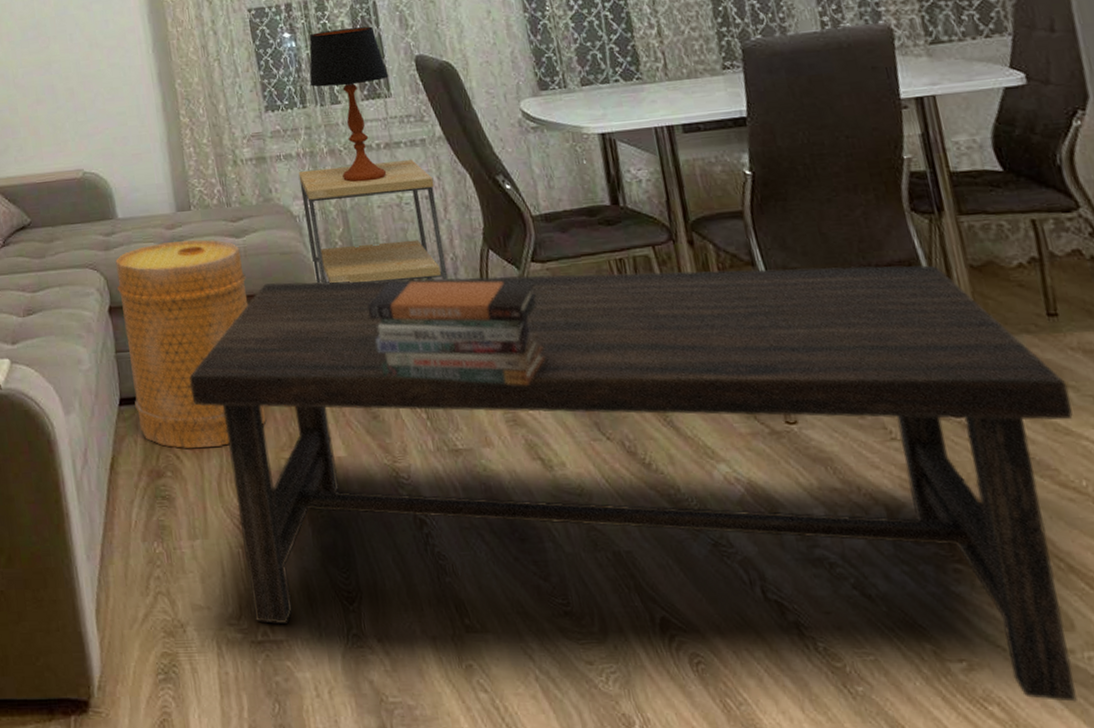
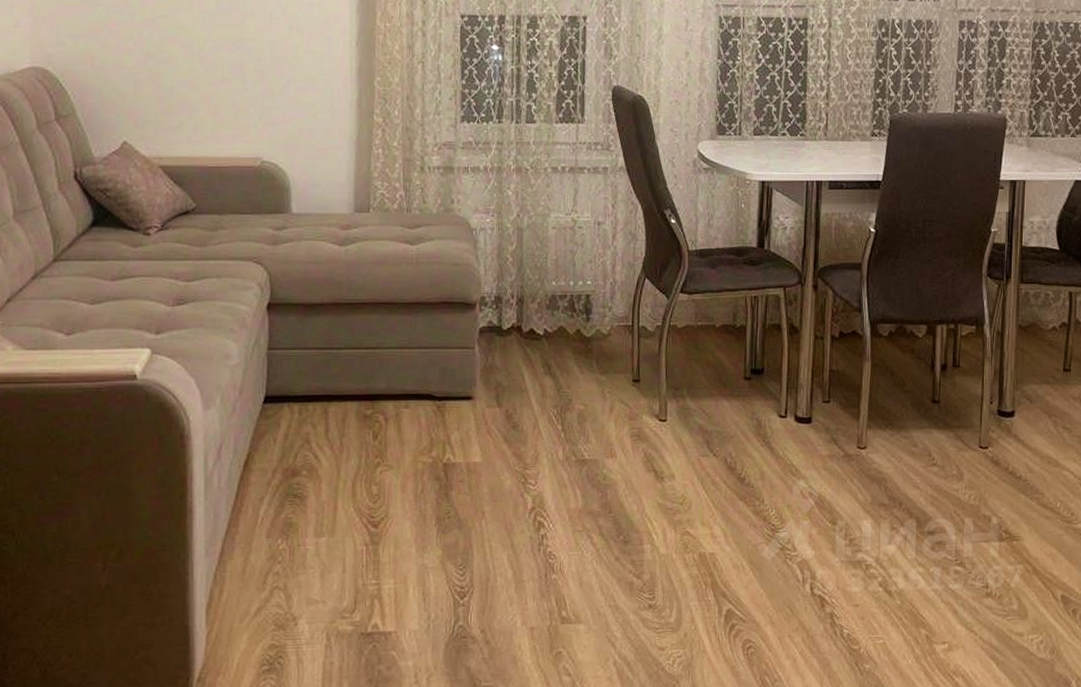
basket: present [115,239,267,449] -> none [280,243,414,449]
coffee table: present [189,265,1078,702] -> none [340,291,1064,674]
side table: present [298,160,449,284] -> none [481,185,608,303]
table lamp: present [309,26,389,183] -> none [509,49,585,202]
book stack: present [368,281,546,386] -> none [527,301,680,405]

